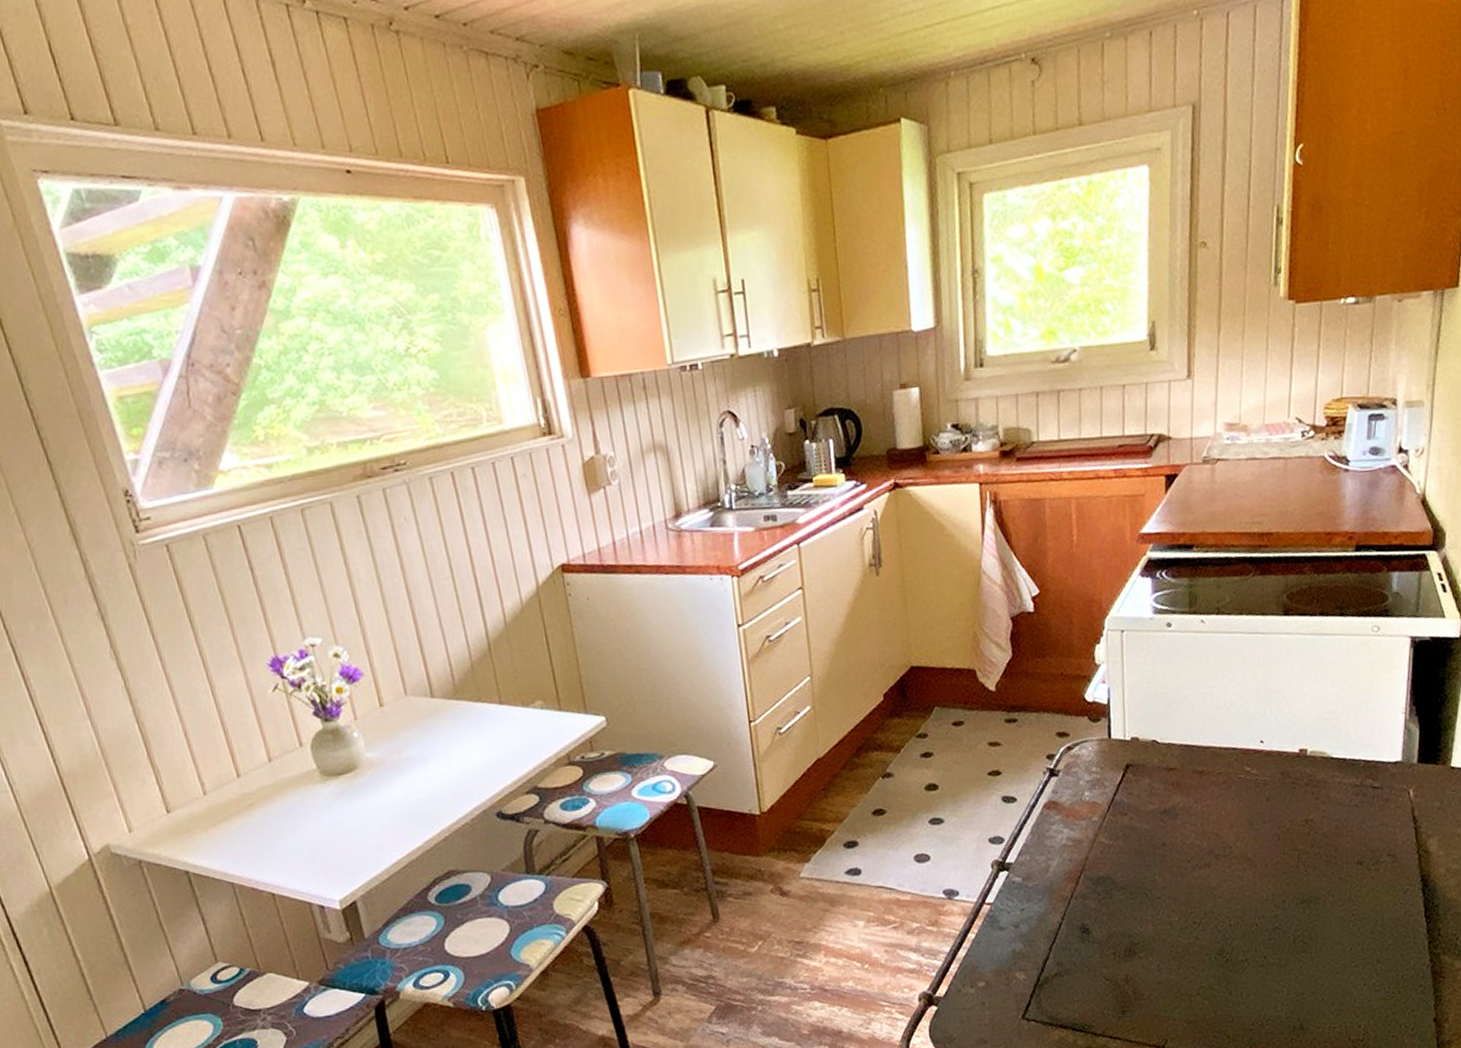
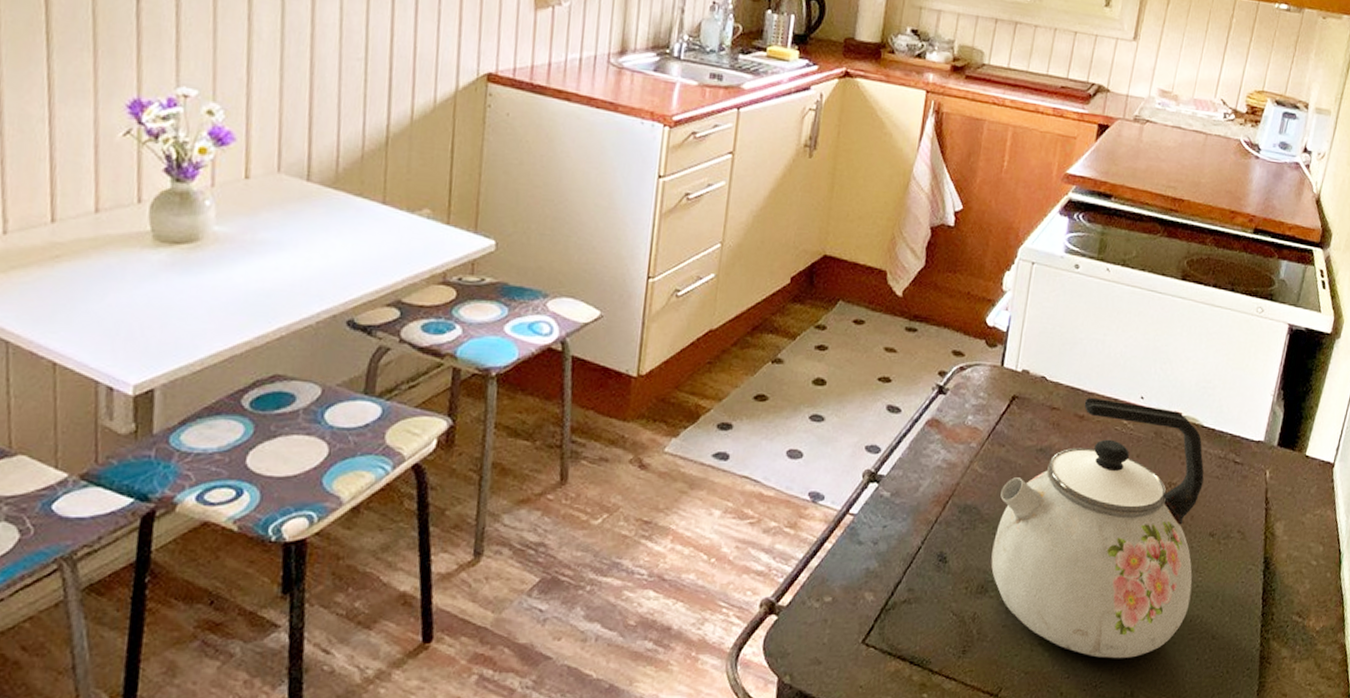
kettle: none [1131,748,1348,998] -> present [991,398,1204,658]

